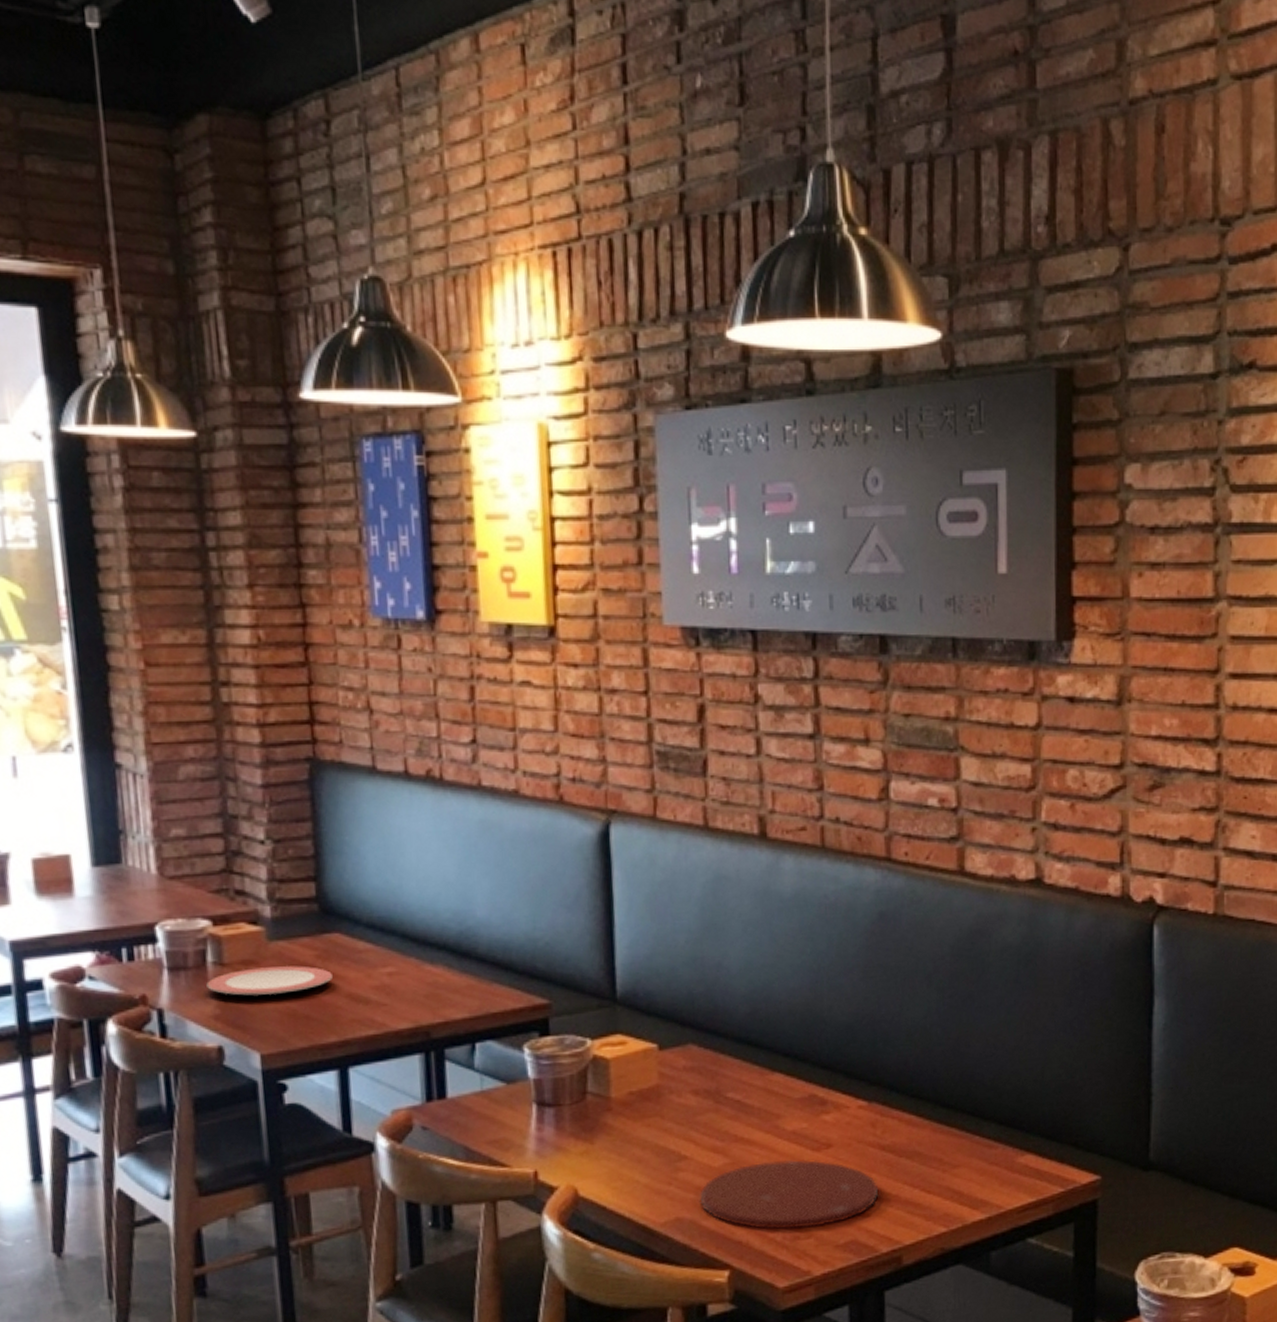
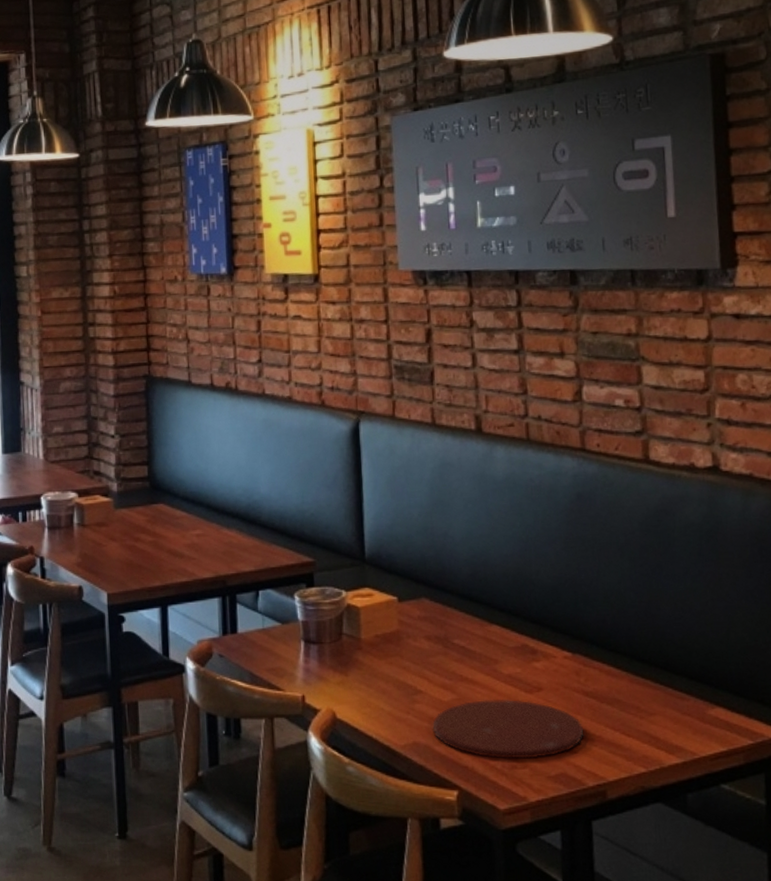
plate: present [206,966,332,996] -> none [73,528,158,549]

